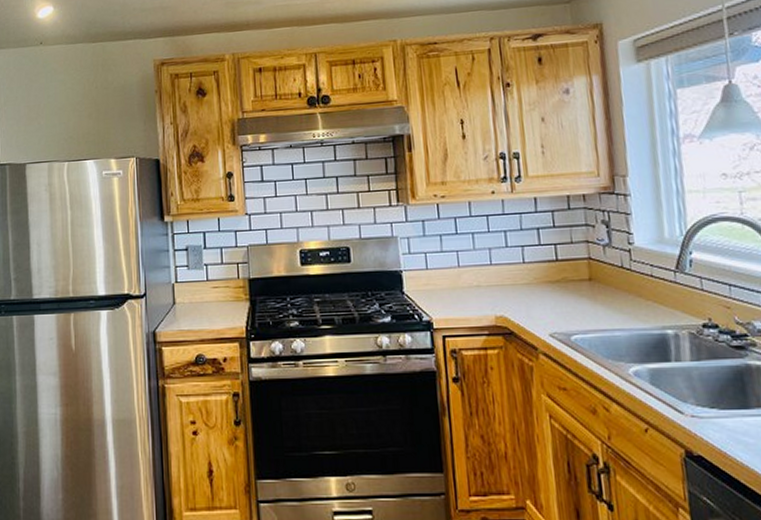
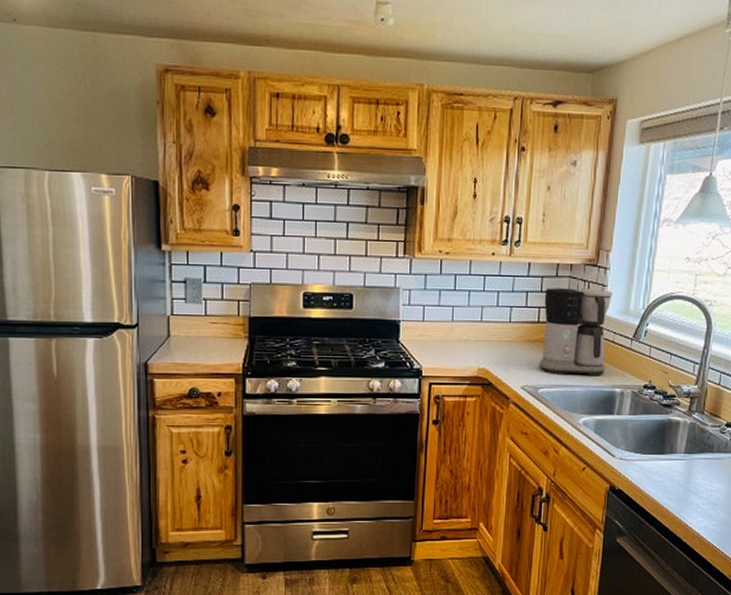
coffee maker: none [558,218,649,318] -> present [539,288,613,376]

